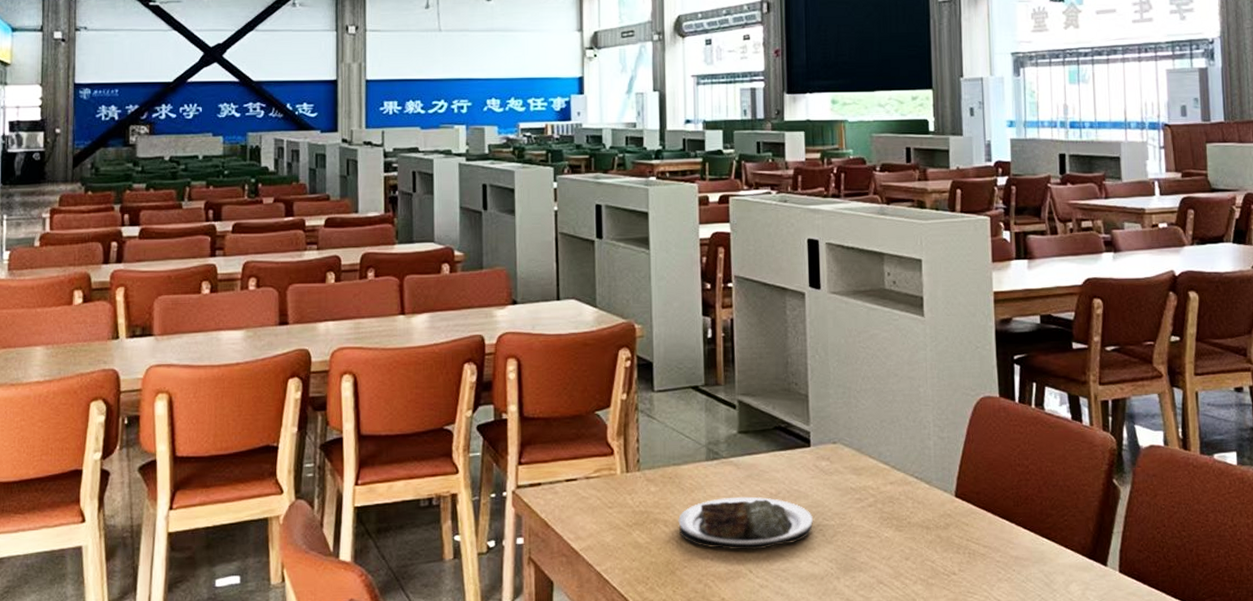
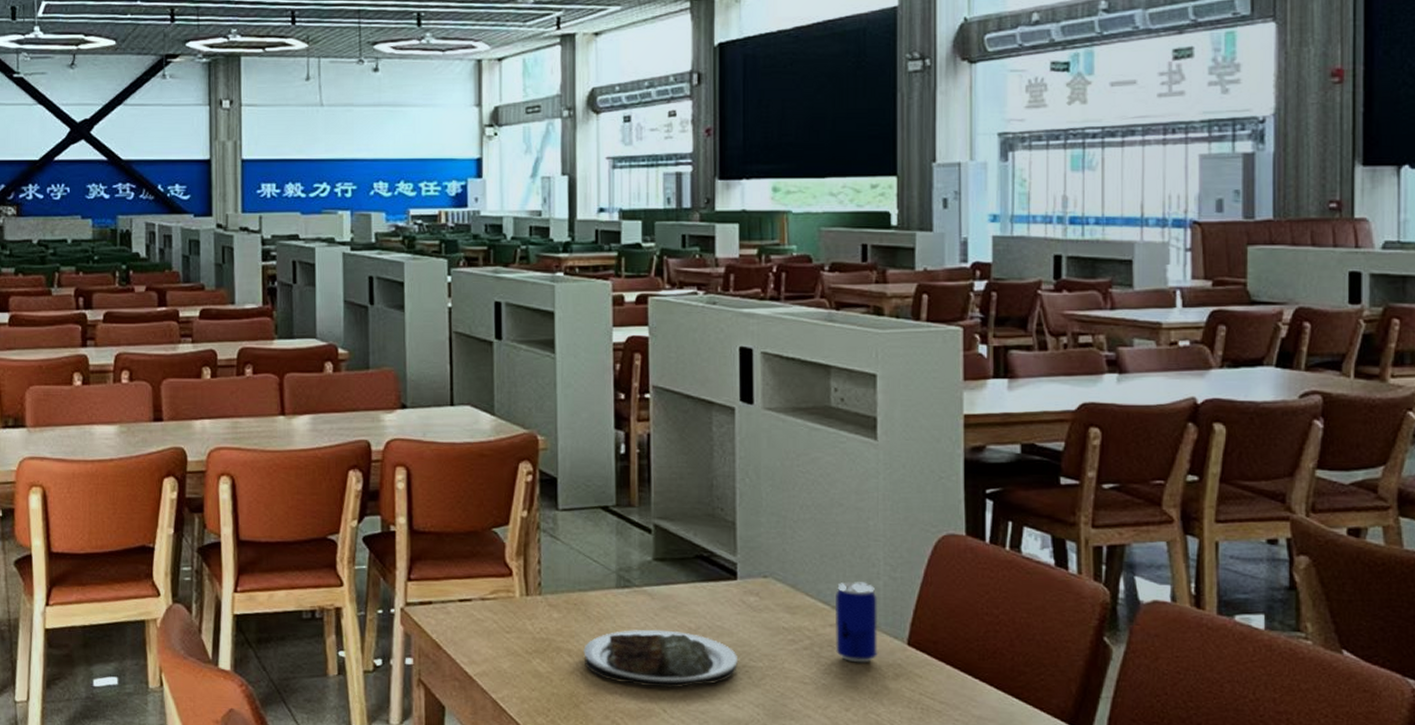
beer can: none [894,443,931,516] -> present [834,581,877,663]

